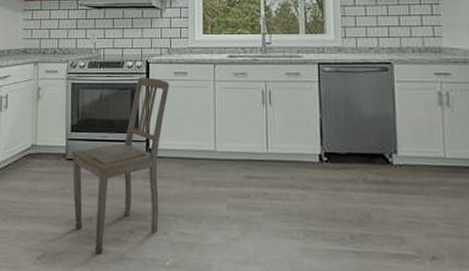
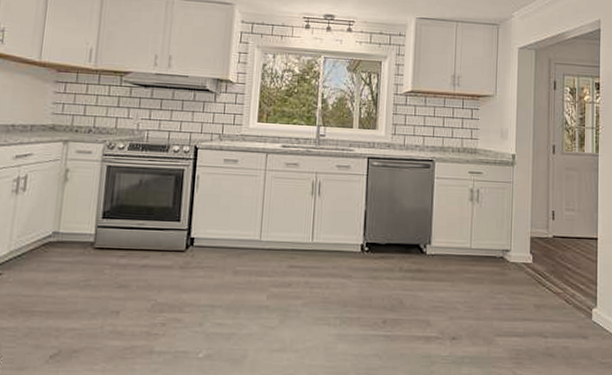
dining chair: present [72,78,169,254] -> none [98,163,218,348]

